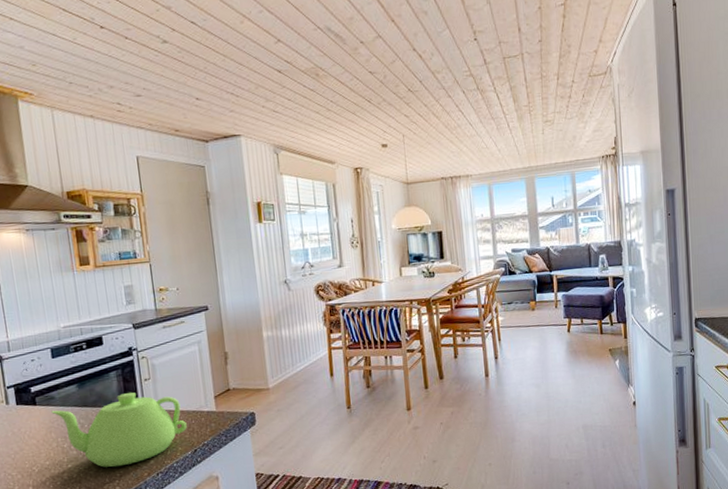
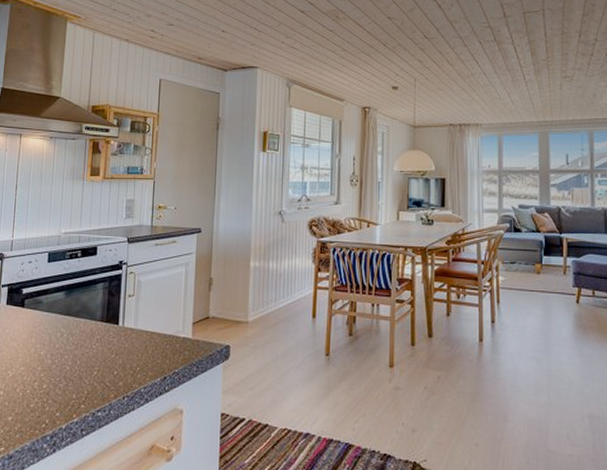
teapot: present [51,392,187,467] -> none [36,307,161,384]

